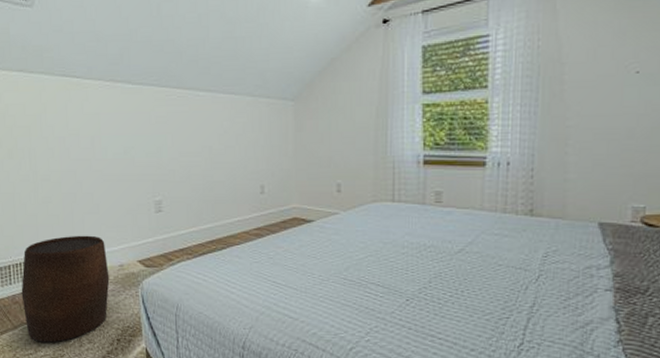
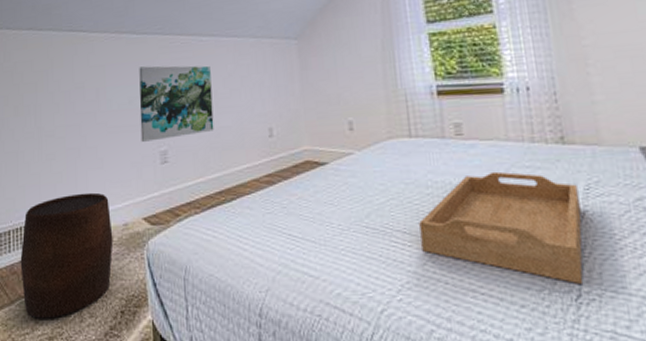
wall art: none [134,117,208,191] -> present [139,65,214,142]
serving tray: none [392,237,537,334] -> present [419,171,584,284]

